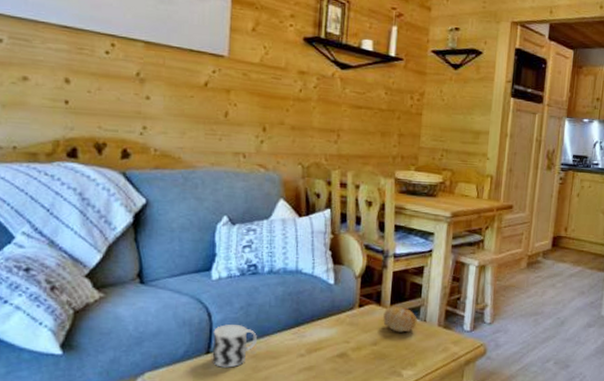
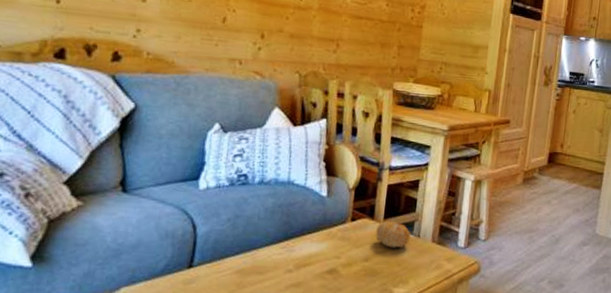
cup: present [212,324,257,368] -> none [194,237,244,283]

